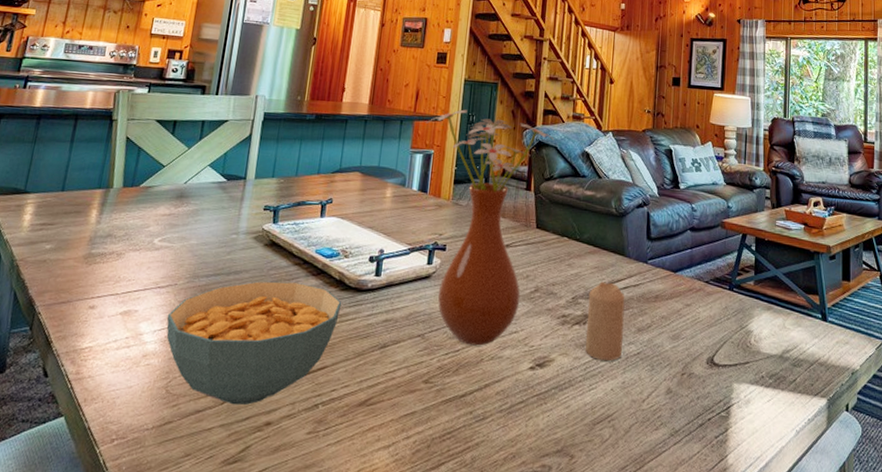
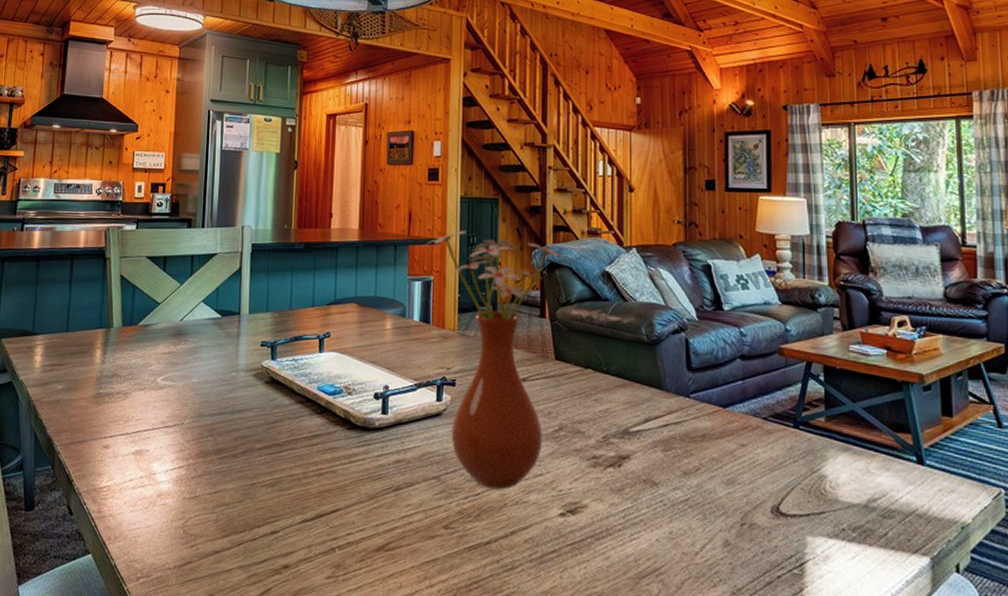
cereal bowl: present [166,281,342,406] -> none [177,420,350,547]
candle: present [586,281,625,361] -> none [622,418,667,508]

